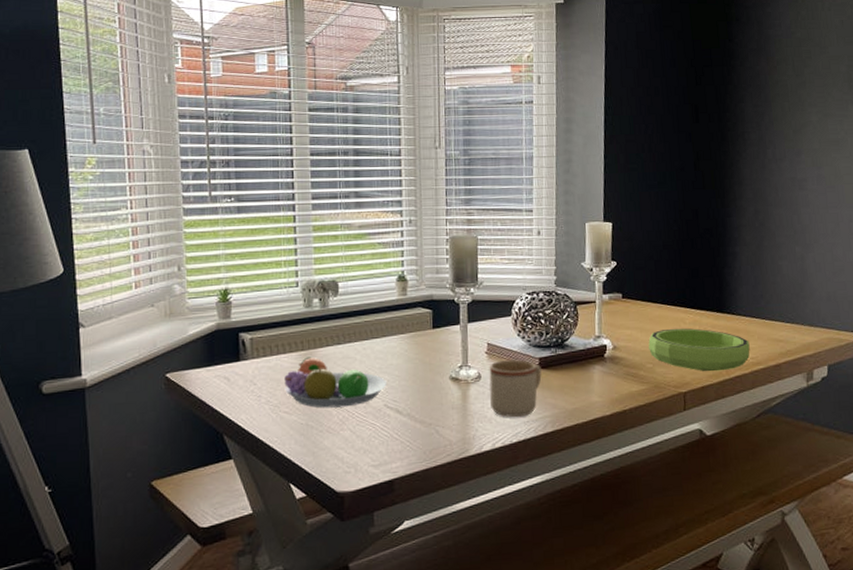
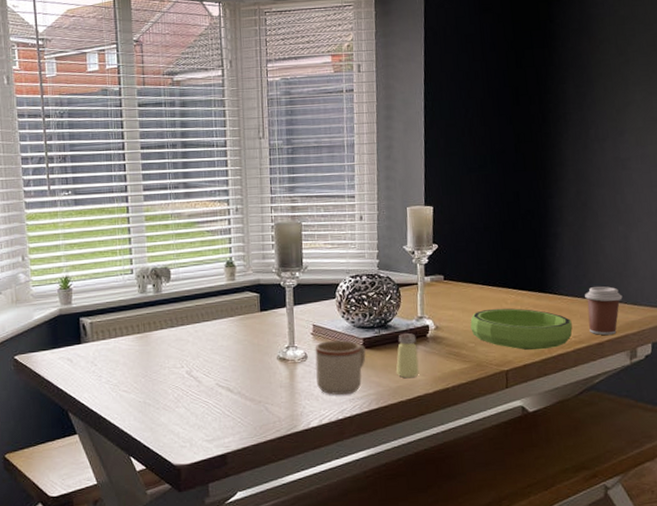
fruit bowl: present [284,357,386,408] -> none [122,339,218,387]
saltshaker: none [572,352,596,400] -> present [396,332,419,379]
coffee cup: none [762,307,800,357] -> present [585,286,623,336]

